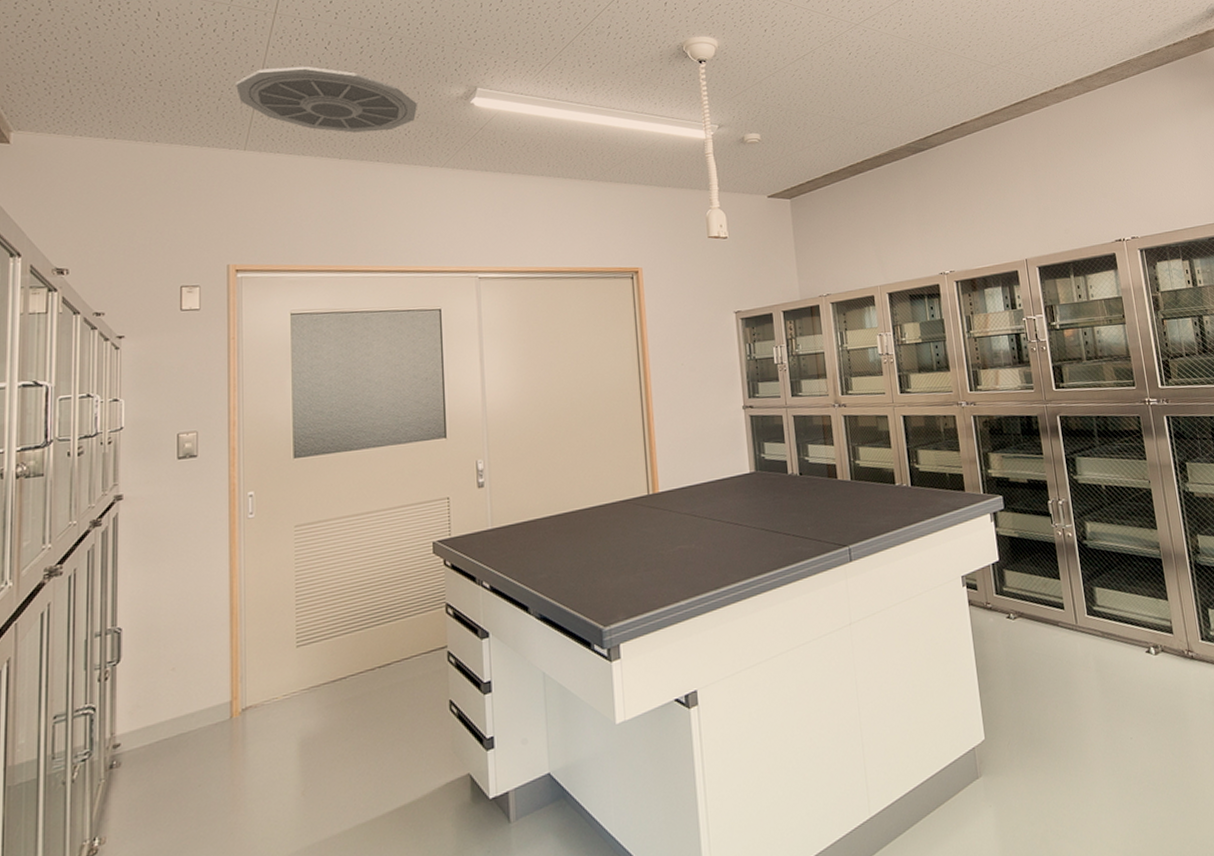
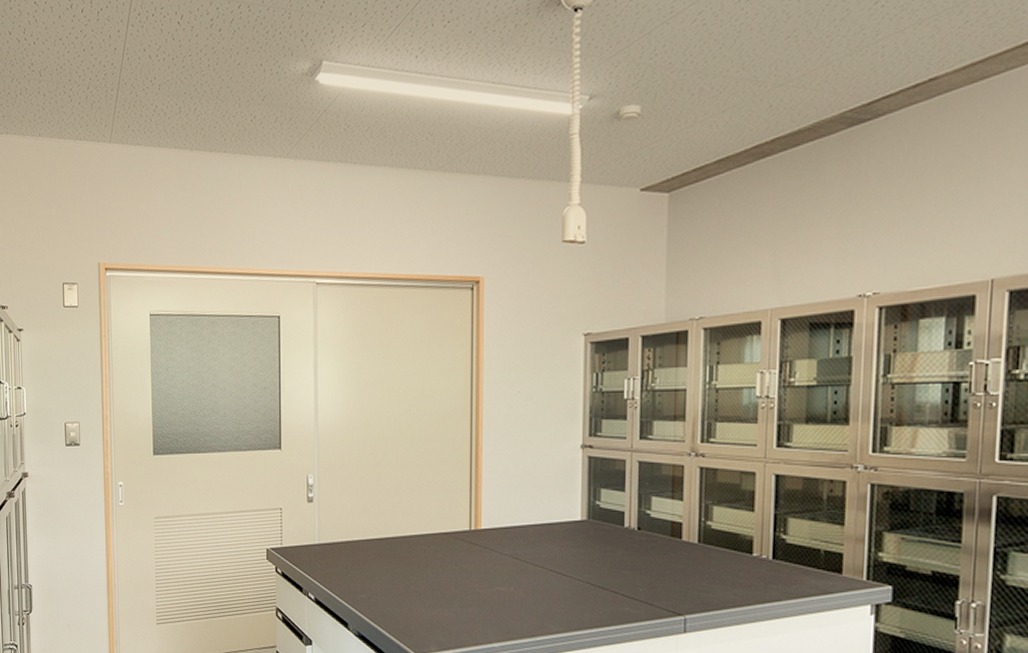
ceiling vent: present [236,66,417,133] -> none [101,45,263,121]

